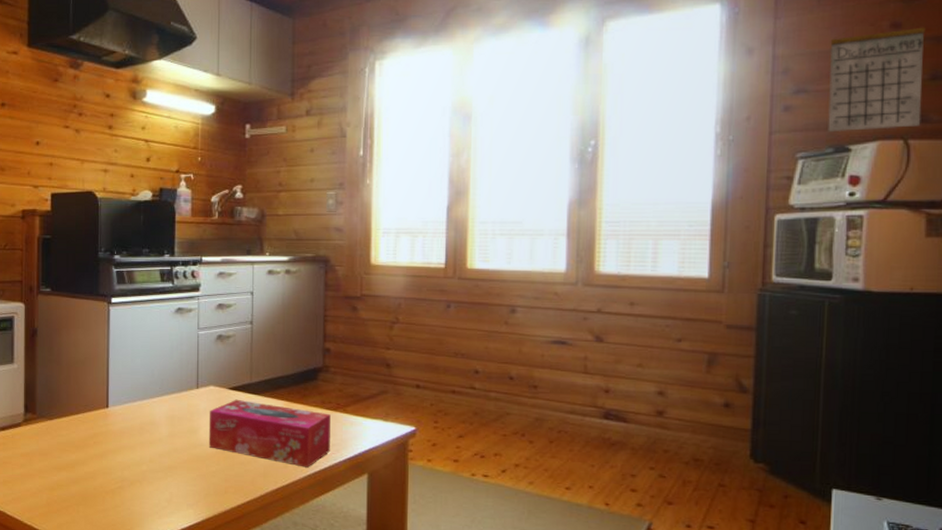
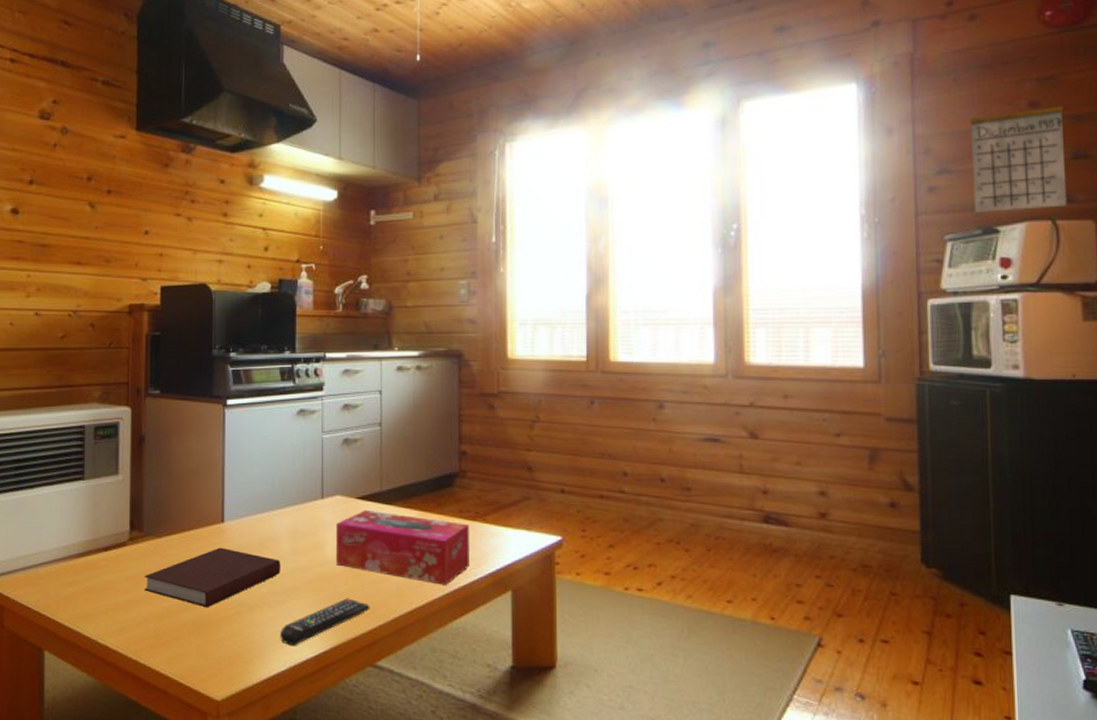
notebook: none [38,429,160,482] -> present [144,547,281,608]
remote control: none [158,476,239,517] -> present [280,598,370,646]

